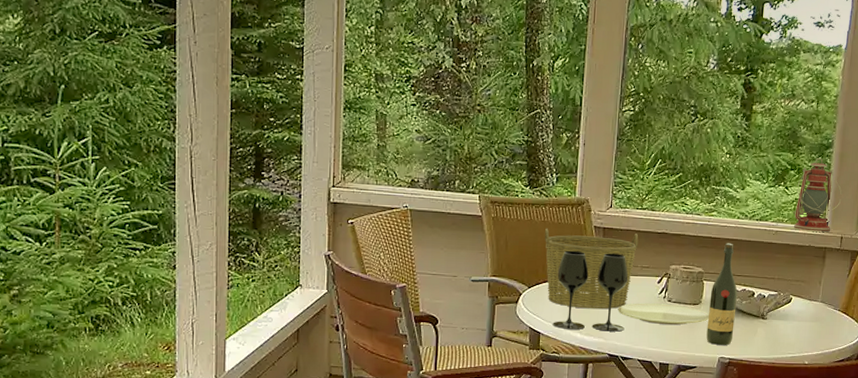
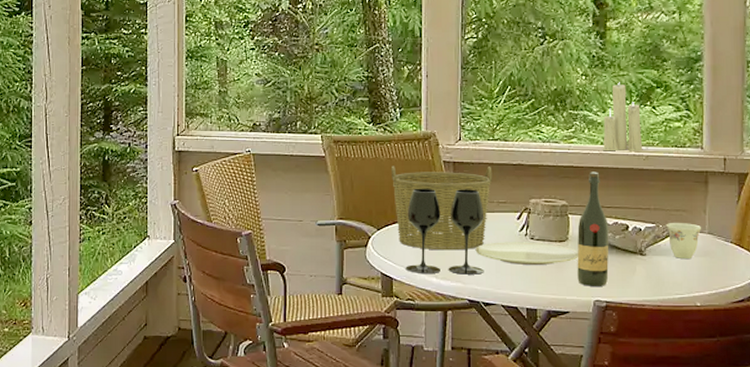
candle: none [738,162,775,227] -> present [602,82,643,152]
teacup: none [786,292,816,324] -> present [665,223,702,260]
lantern: present [793,158,842,232] -> none [664,73,720,154]

